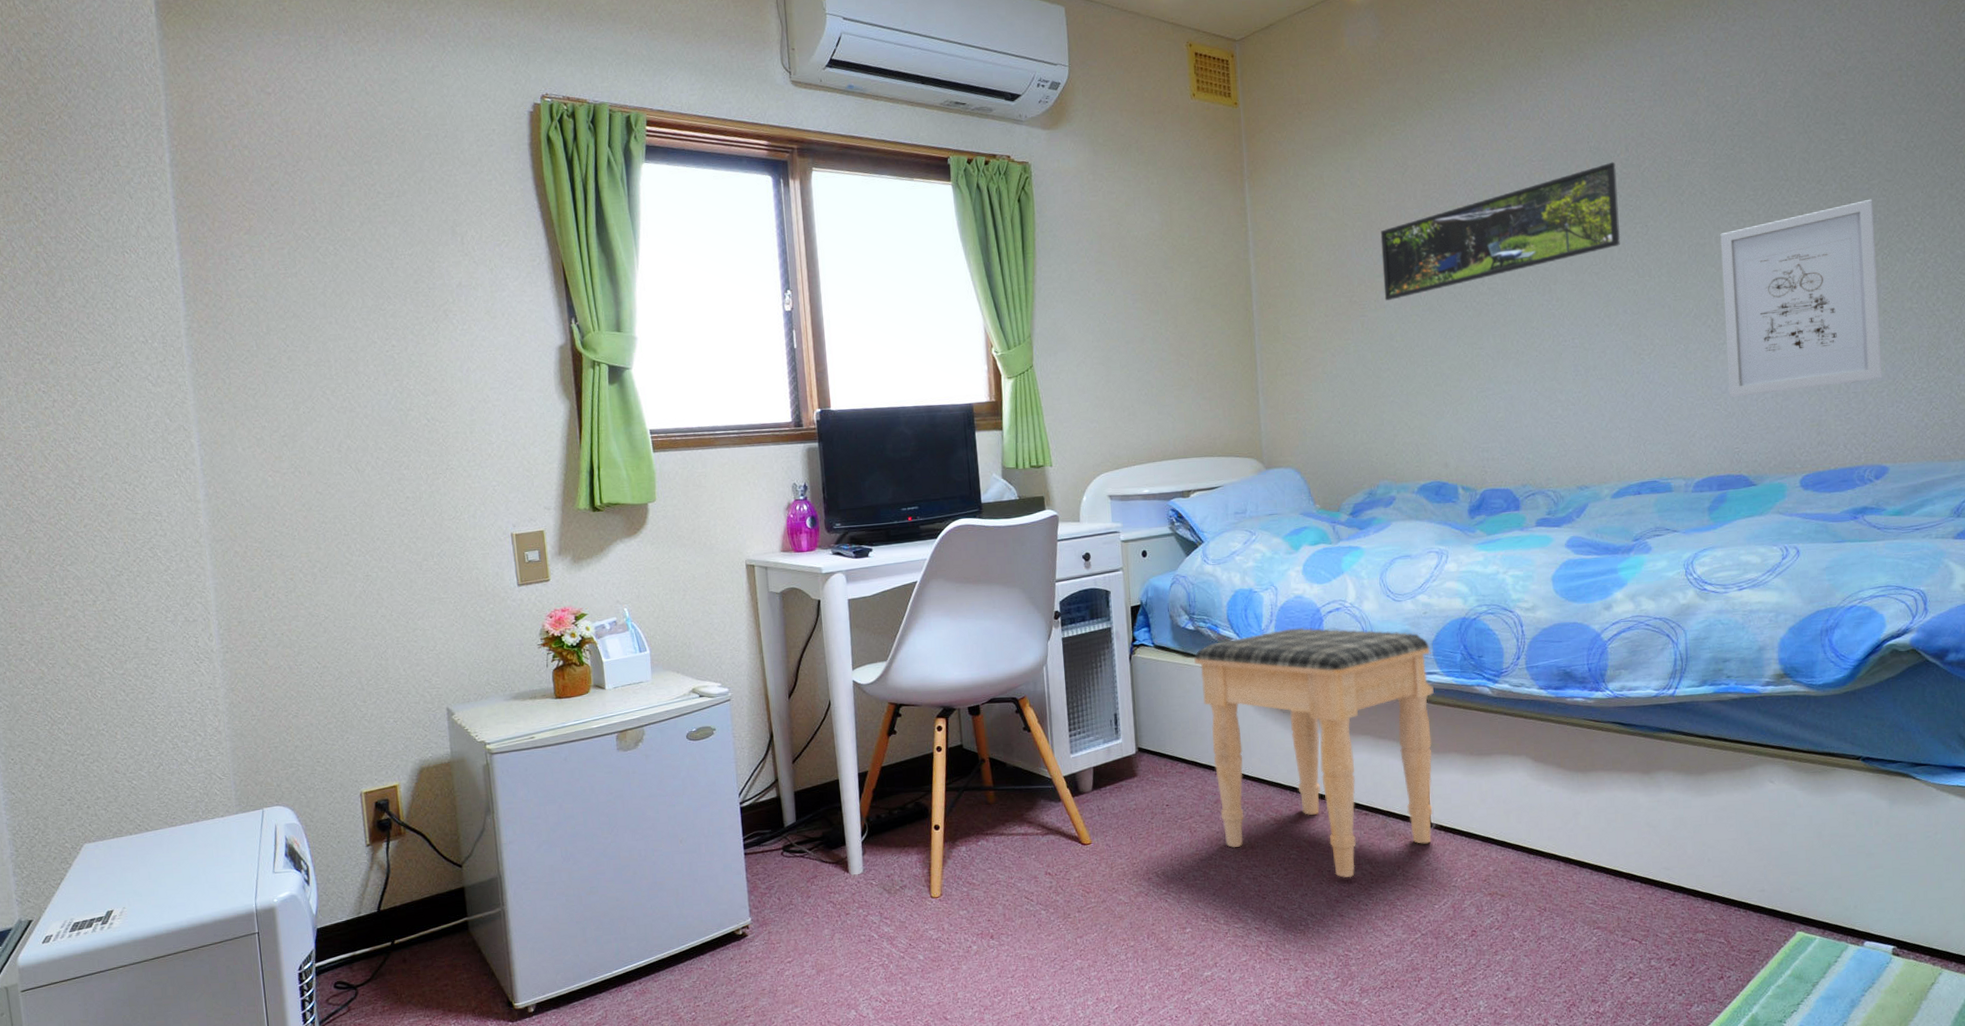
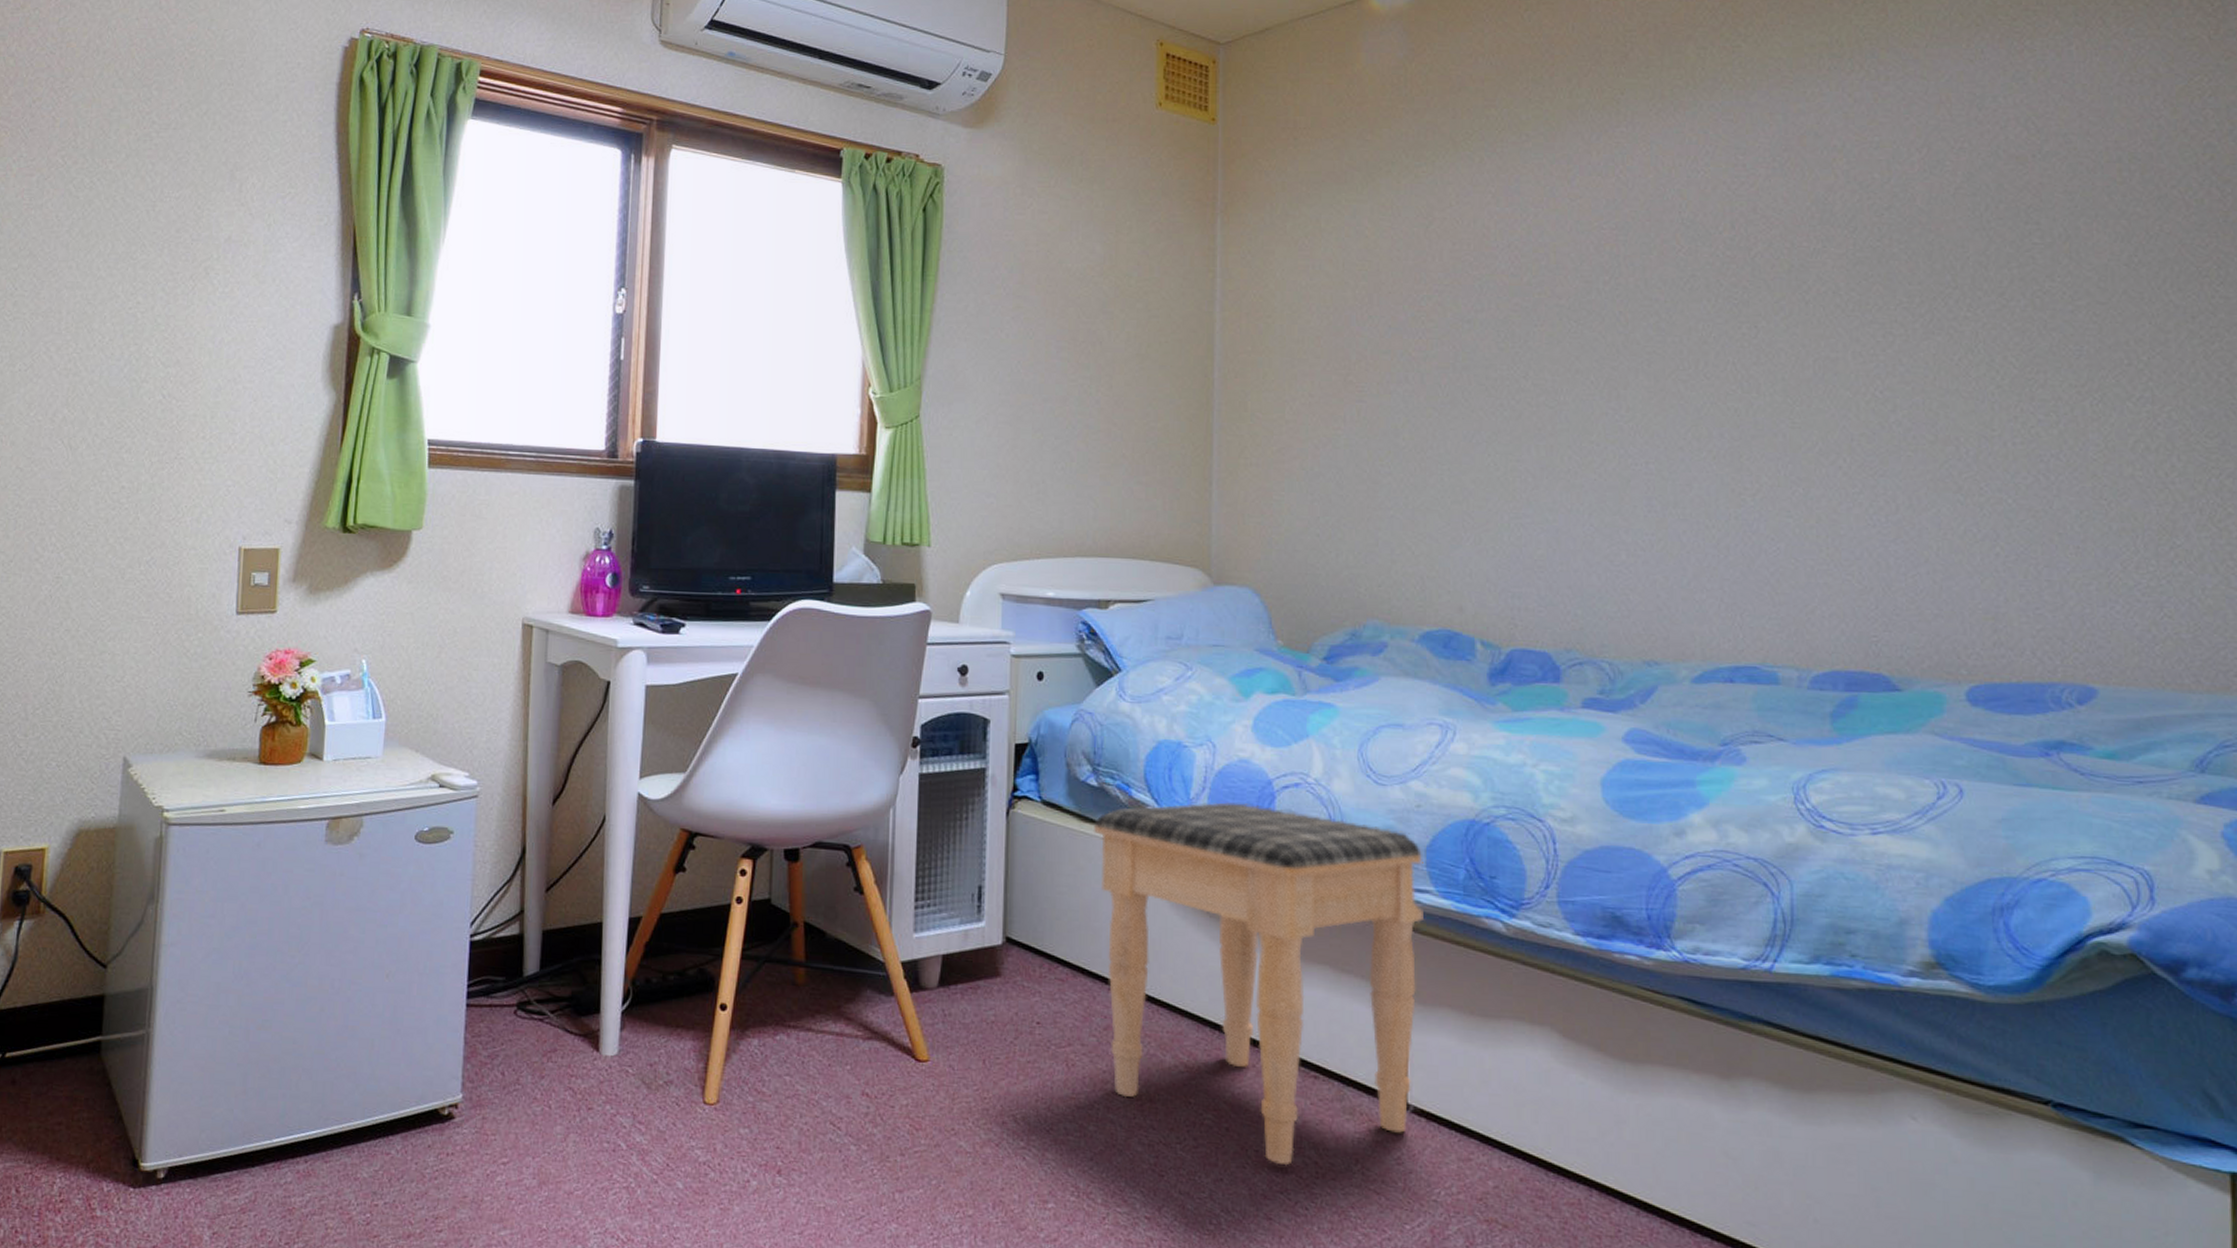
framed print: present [1380,161,1620,300] -> none [1391,240,1718,385]
wall art: present [1720,199,1883,398] -> none [1859,324,2090,568]

